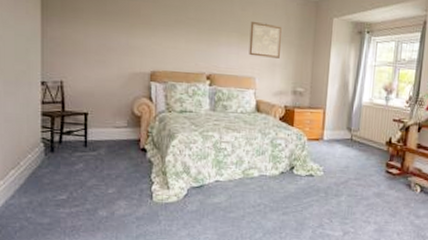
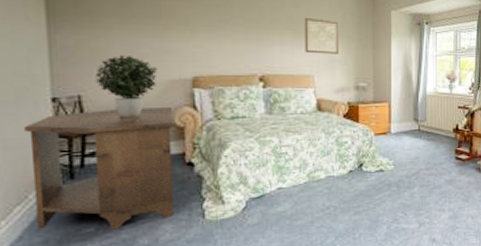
tv stand: none [19,95,133,200] -> present [23,106,175,230]
potted plant: none [75,48,123,105] -> present [95,56,158,119]

